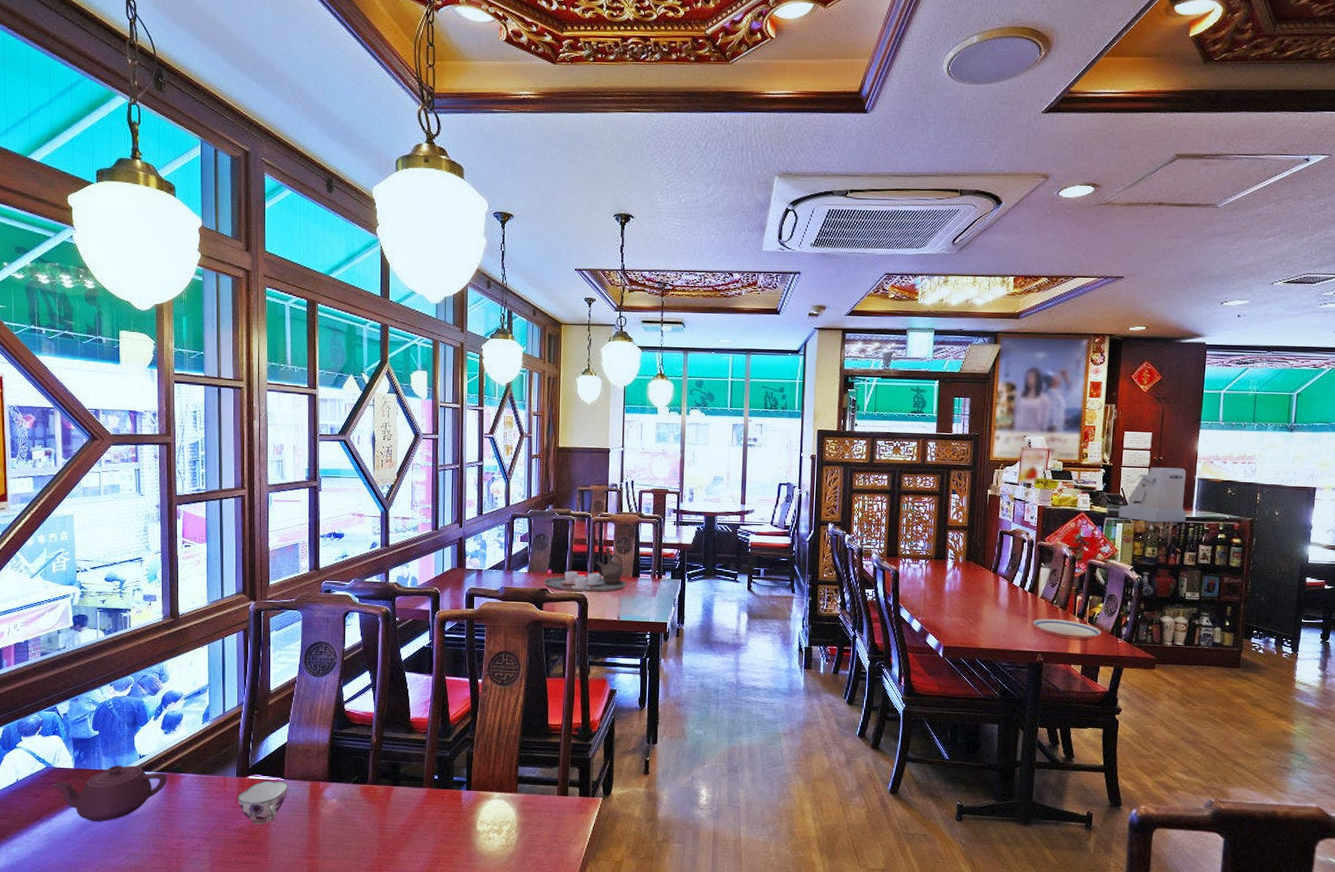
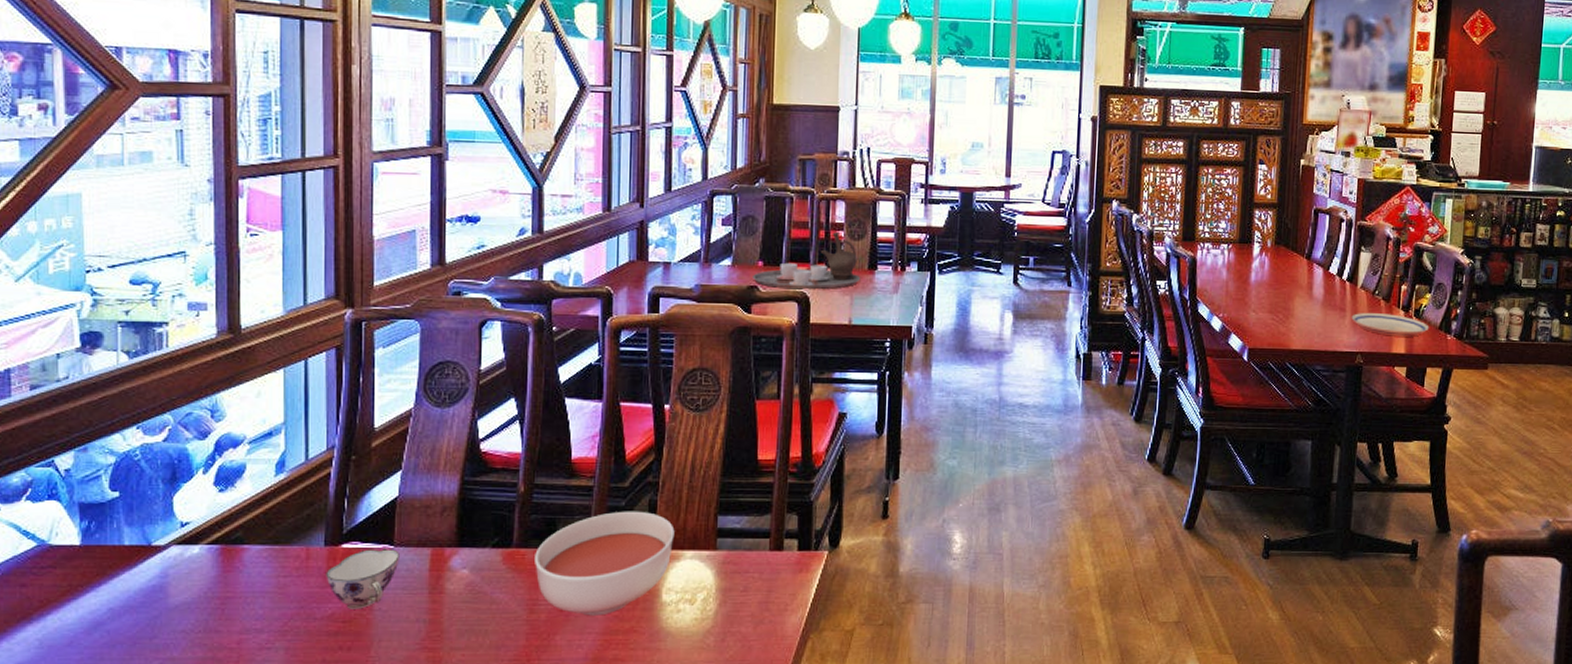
teapot: present [52,765,167,822] -> none [47,538,222,617]
bowl: none [384,760,486,839] -> present [535,511,675,616]
cash register: present [1106,467,1187,524] -> none [1434,133,1523,199]

